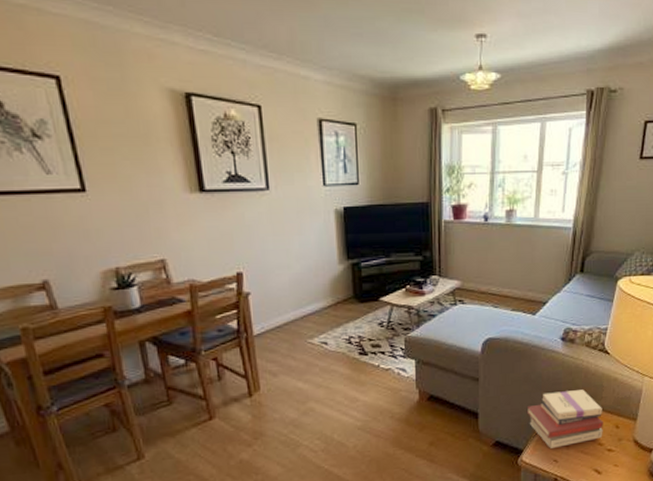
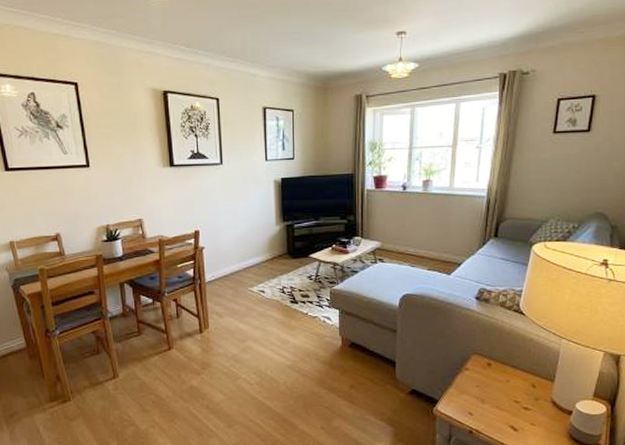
books: present [526,389,603,449] -> none [441,347,519,401]

